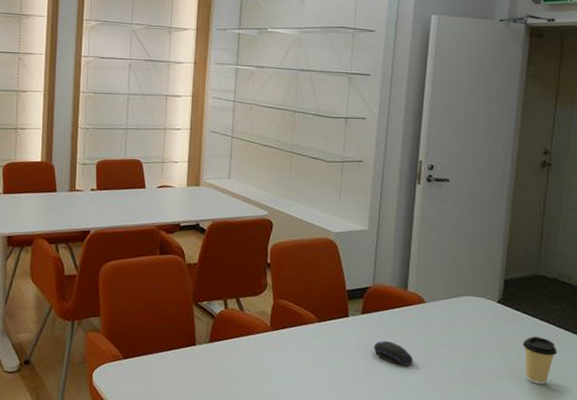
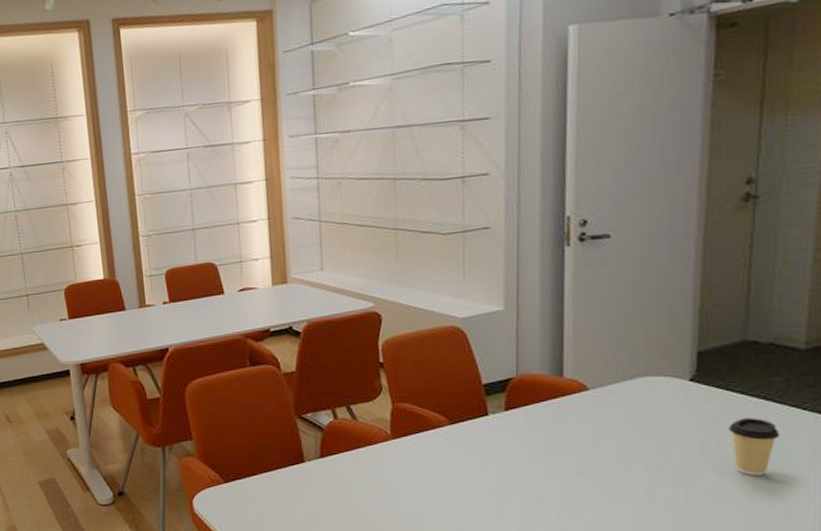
computer mouse: present [373,340,414,366] -> none [524,438,578,466]

